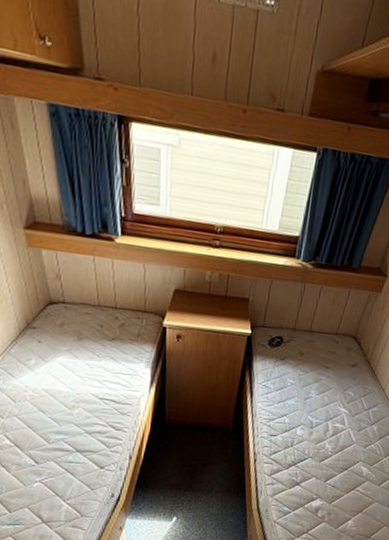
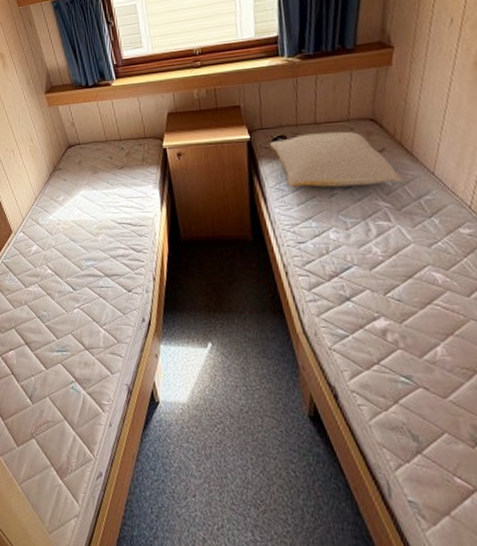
pillow: none [266,339,363,395] -> present [269,131,403,188]

